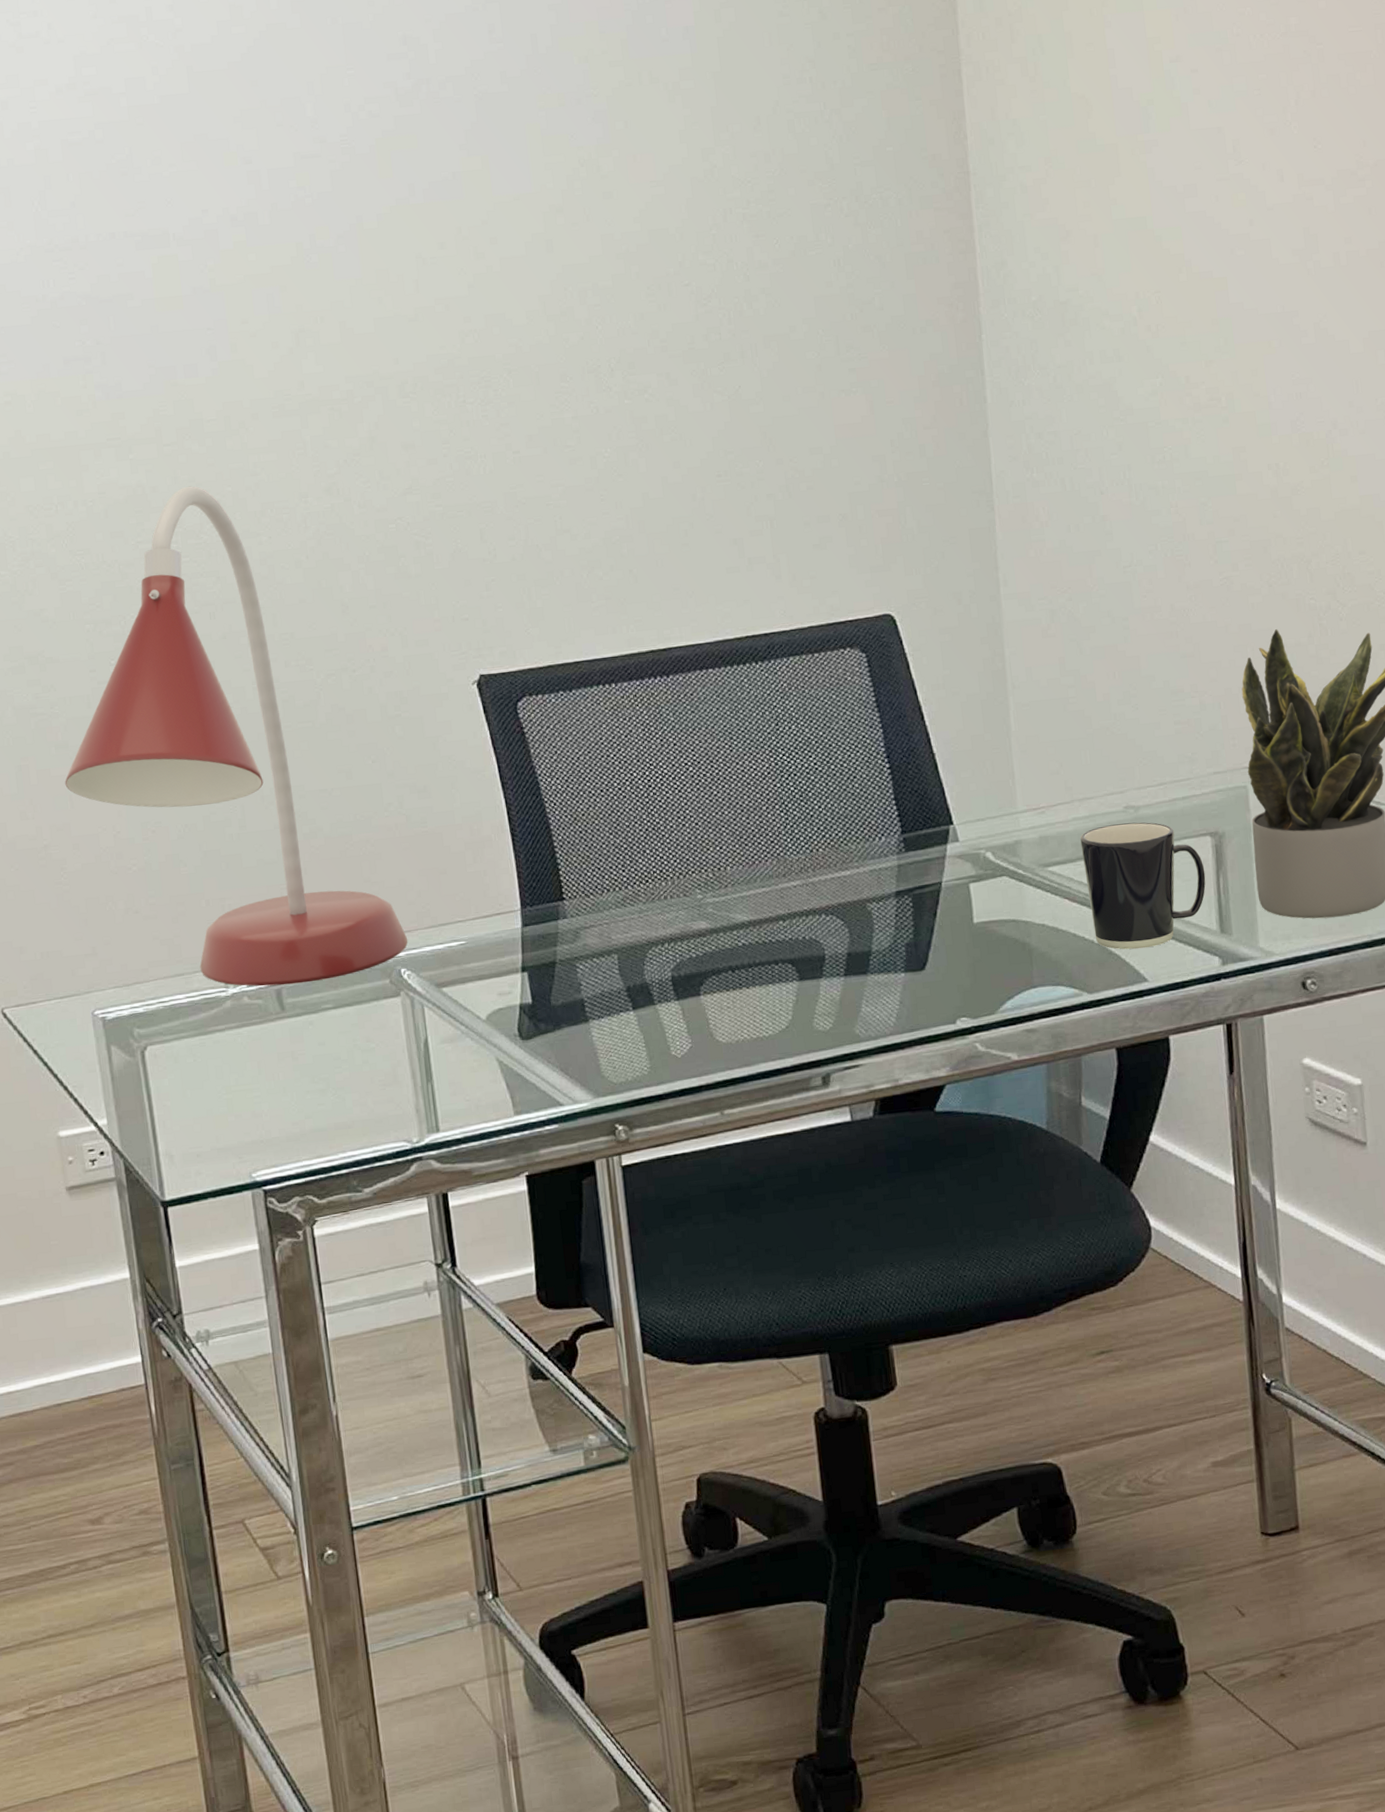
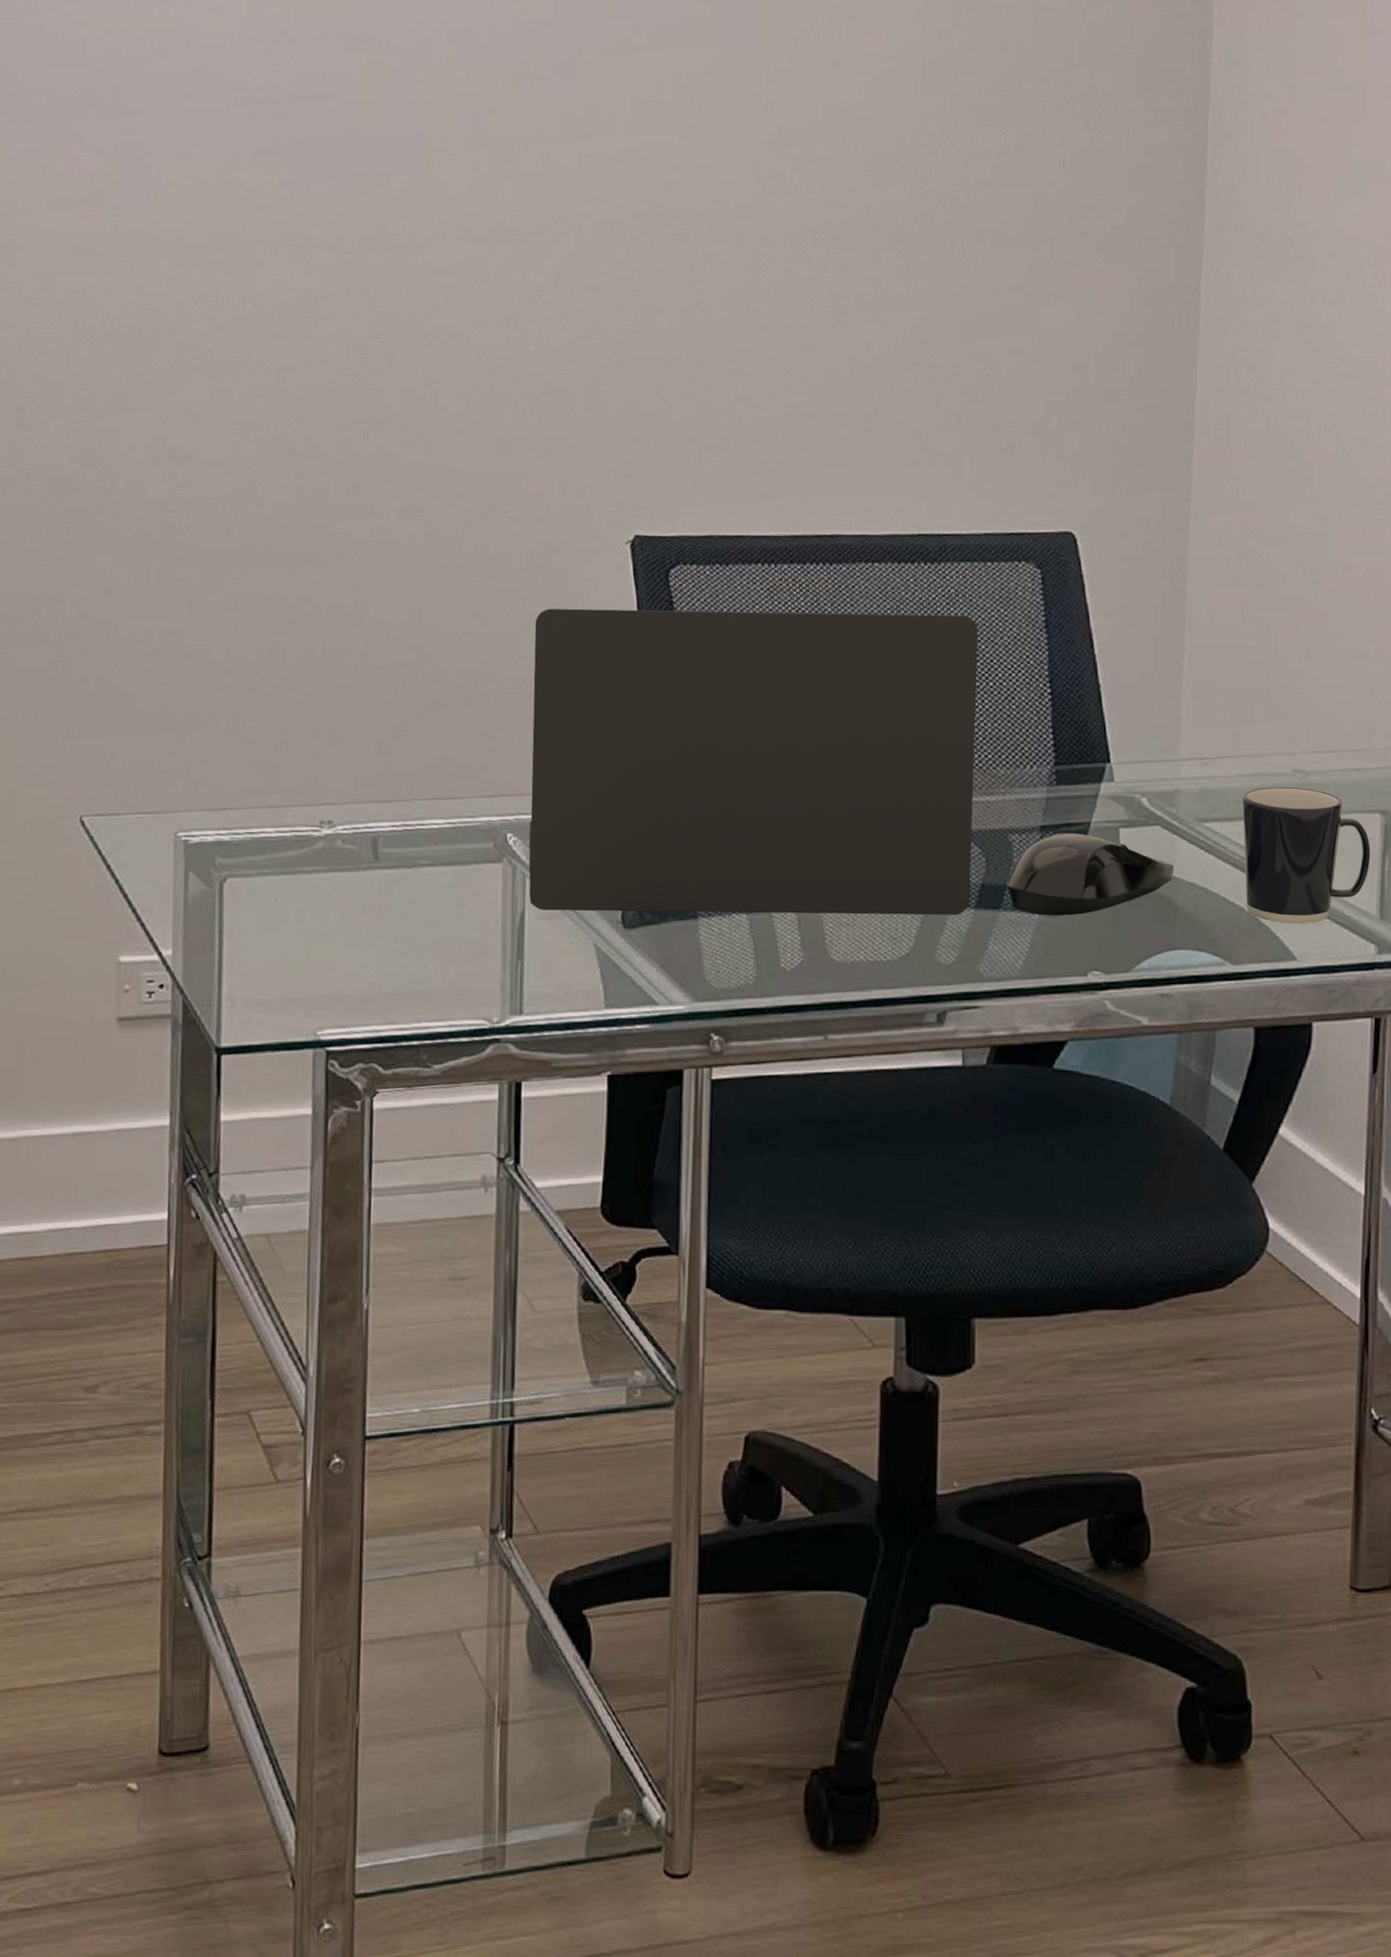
desk lamp: present [65,486,408,986] -> none [185,298,519,834]
laptop: none [397,706,839,1035] -> present [529,608,978,915]
computer mouse: none [870,893,1025,974] -> present [1006,833,1175,916]

